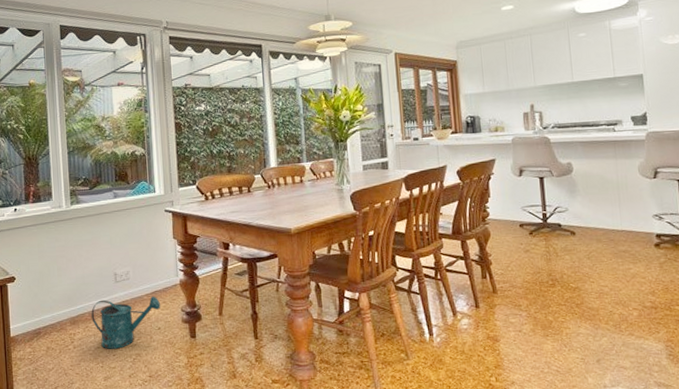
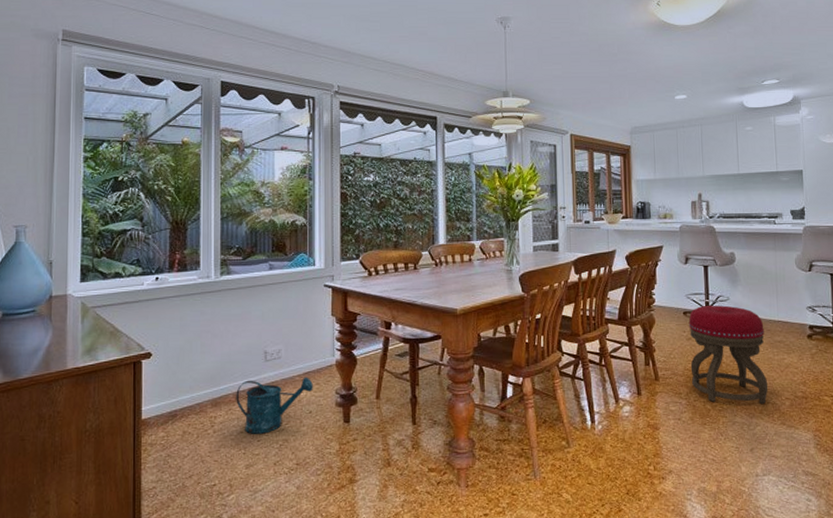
stool: none [525,216,614,316] -> present [688,305,768,405]

